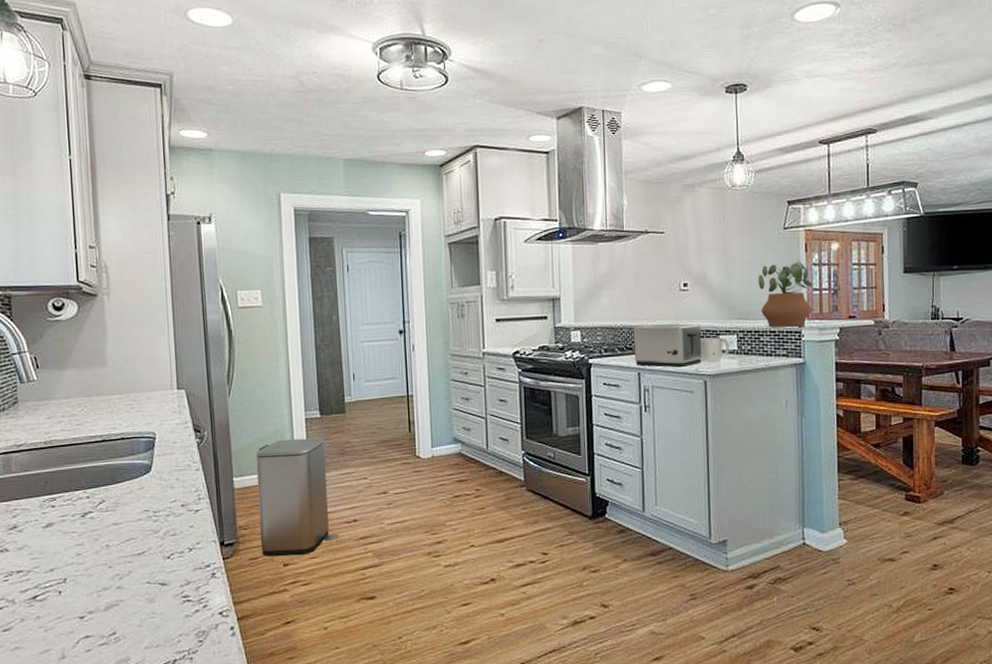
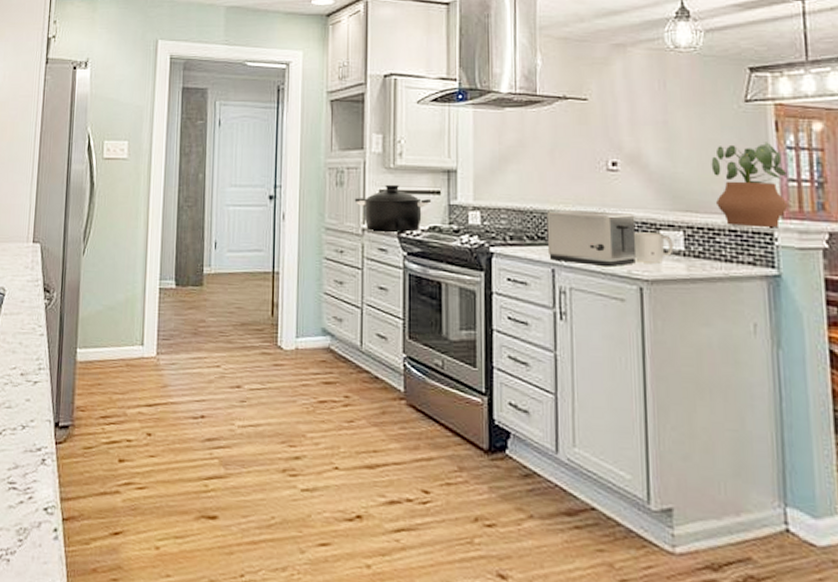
pedal bin: present [255,438,339,556] -> none [97,310,183,451]
saucepan: none [474,313,540,354] -> present [354,184,432,232]

